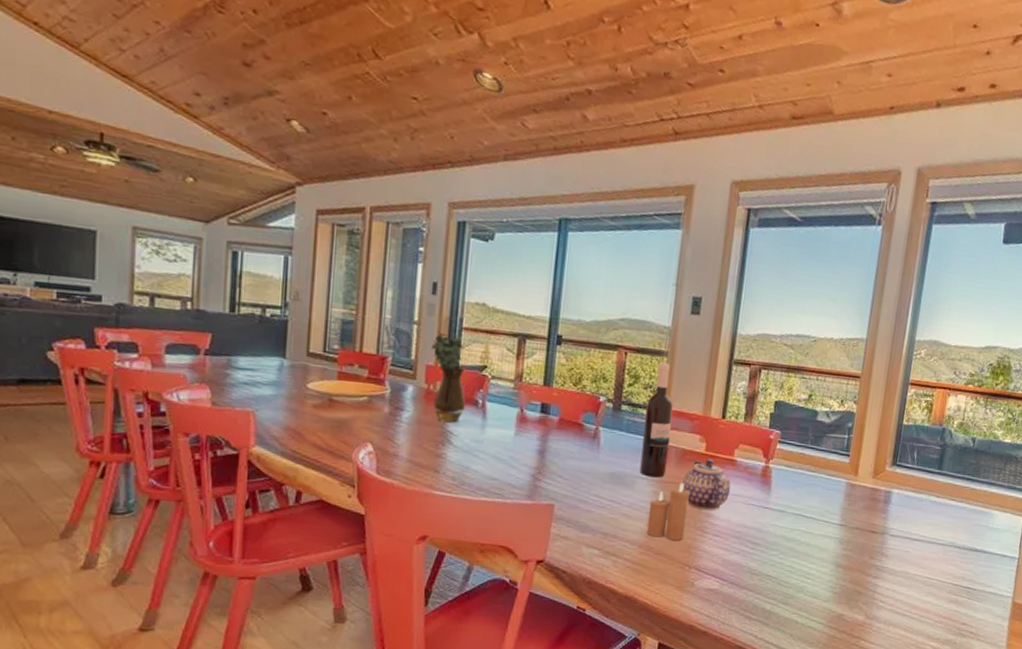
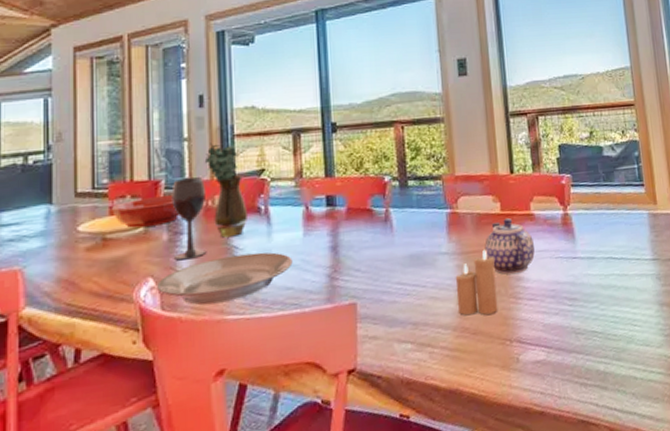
bowl: none [340,369,401,398] -> present [112,194,178,228]
plate: none [374,438,502,479] -> present [157,252,293,305]
wine glass: none [393,359,430,435] -> present [171,177,207,261]
wine bottle: present [639,362,673,478] -> none [433,128,466,251]

